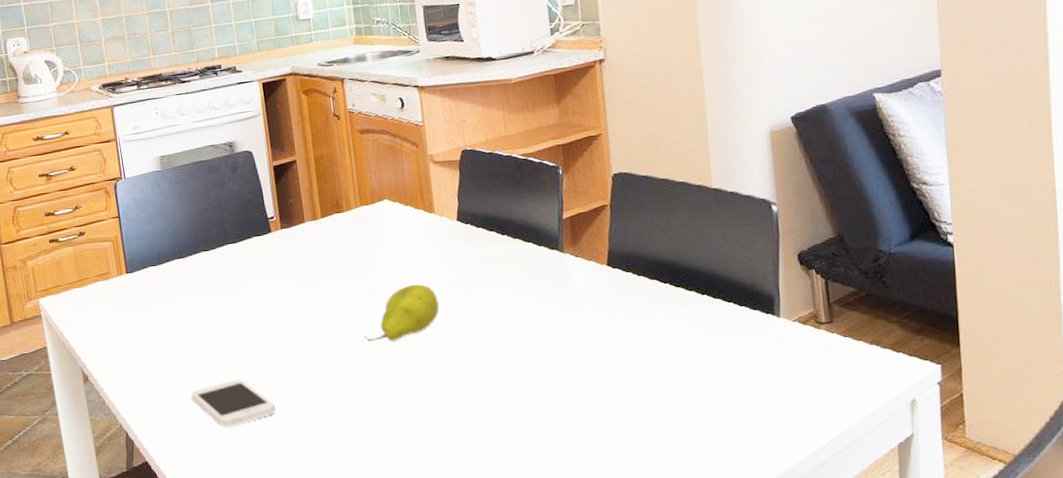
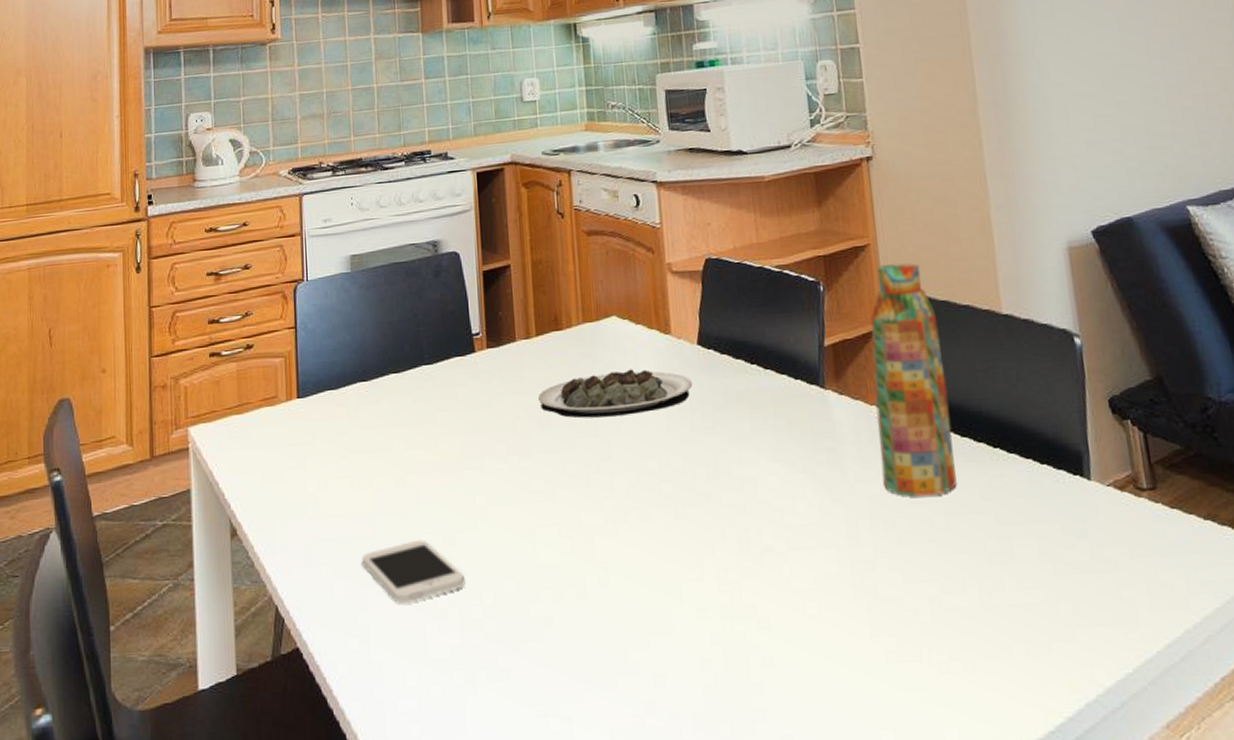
plate: none [326,242,453,282] -> present [538,369,692,419]
fruit: present [363,283,439,341] -> none [579,422,673,495]
water bottle: none [601,148,671,334] -> present [870,263,957,497]

